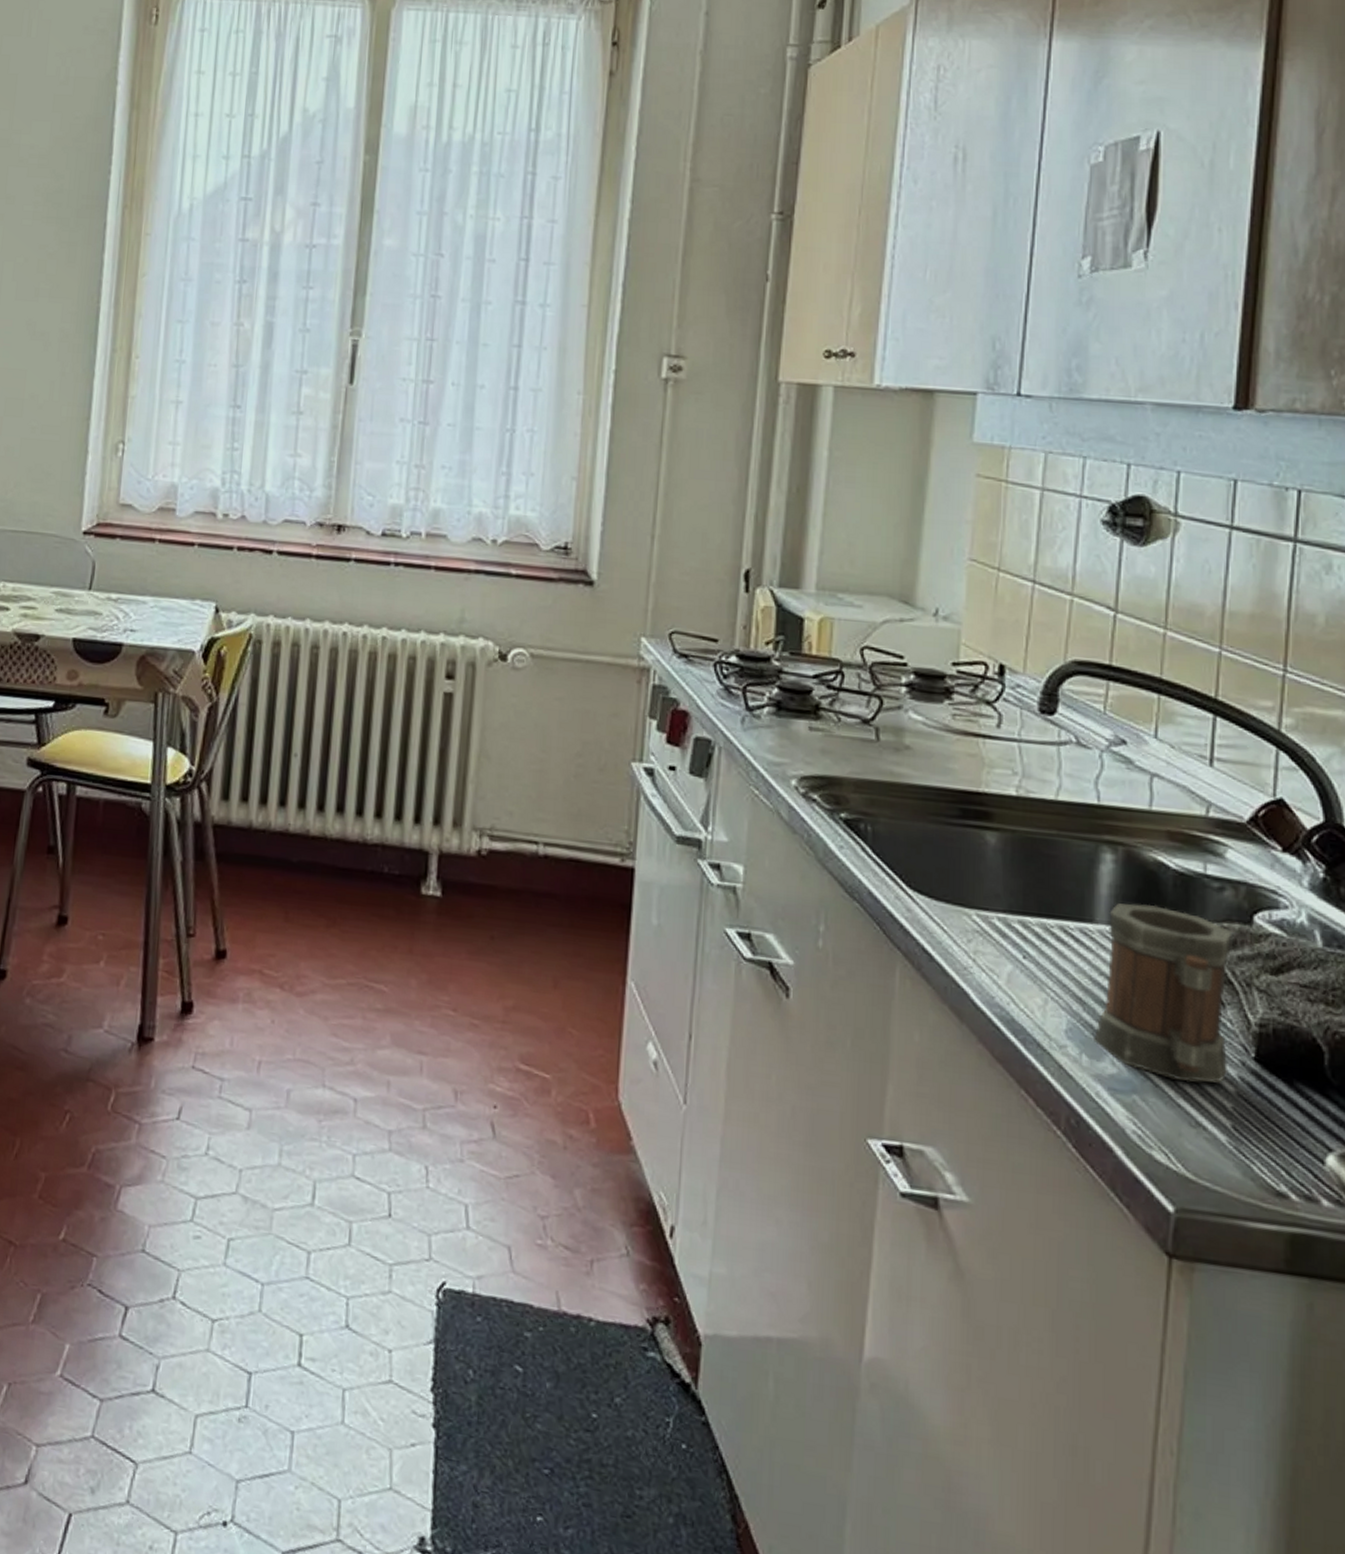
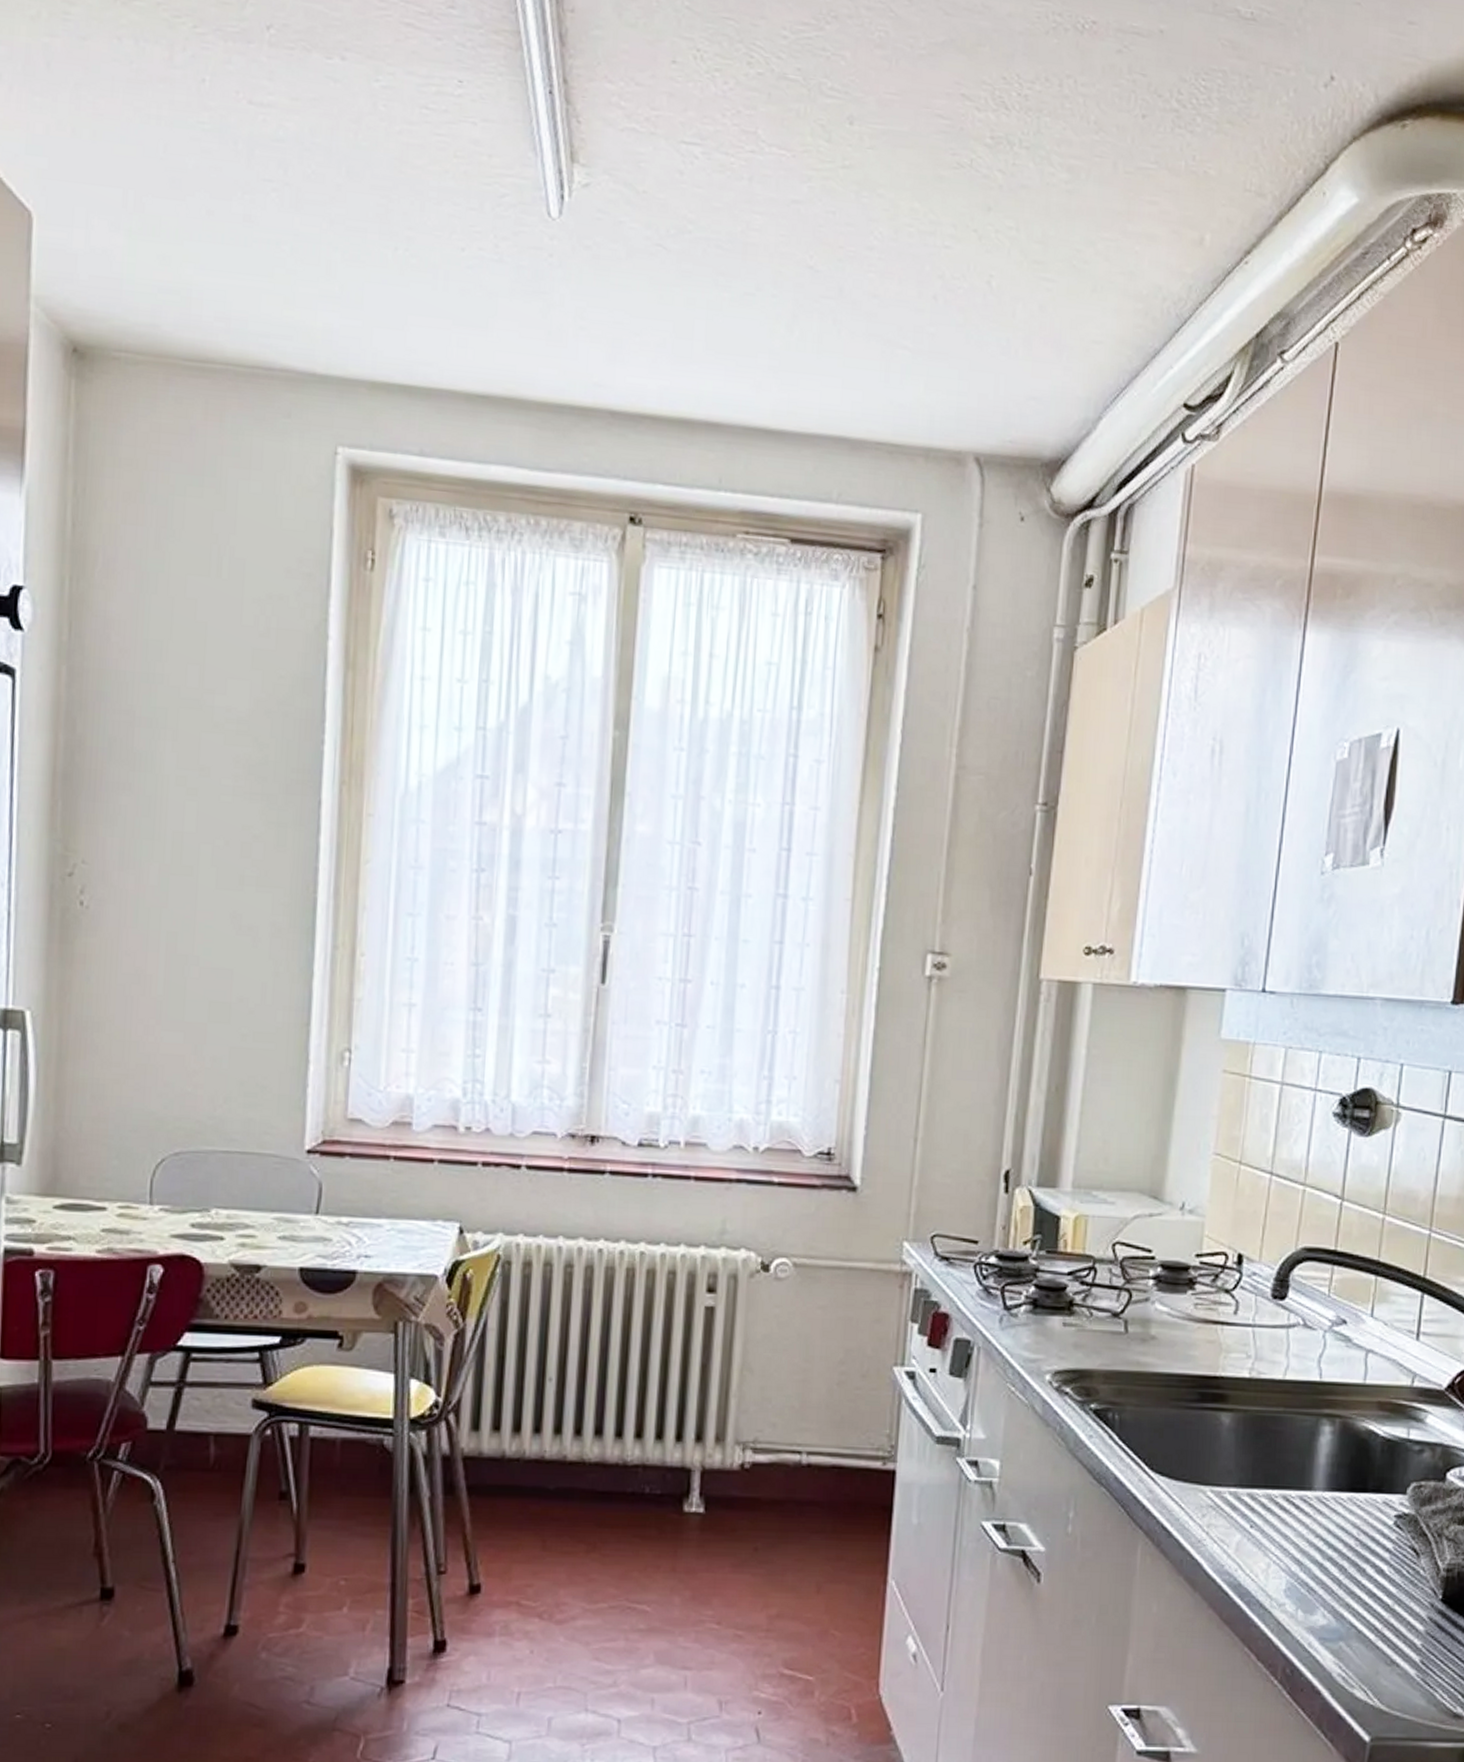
mug: present [1094,903,1233,1083] -> none [1308,1469,1428,1626]

